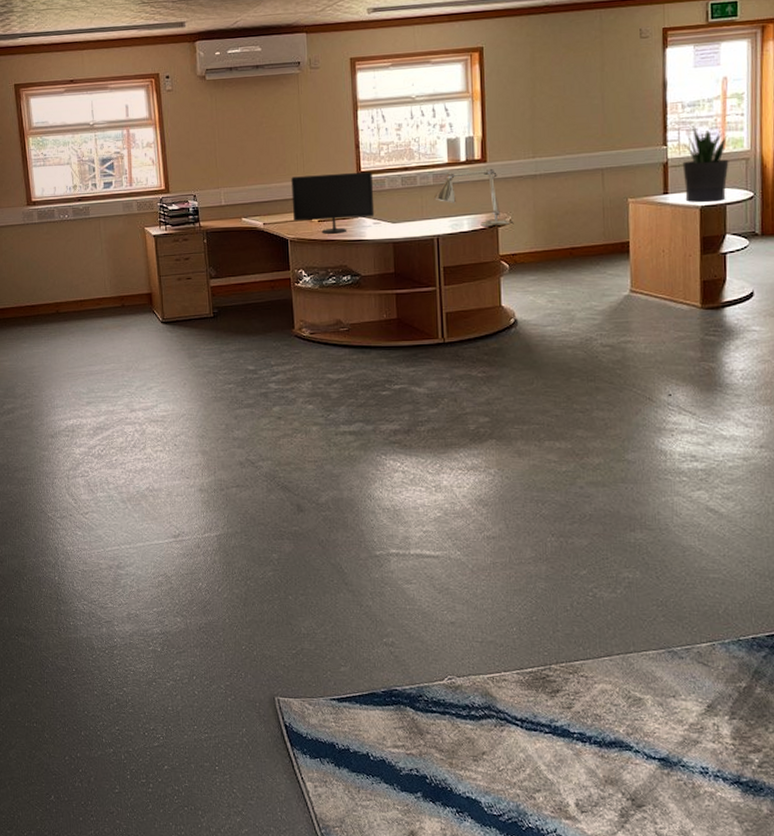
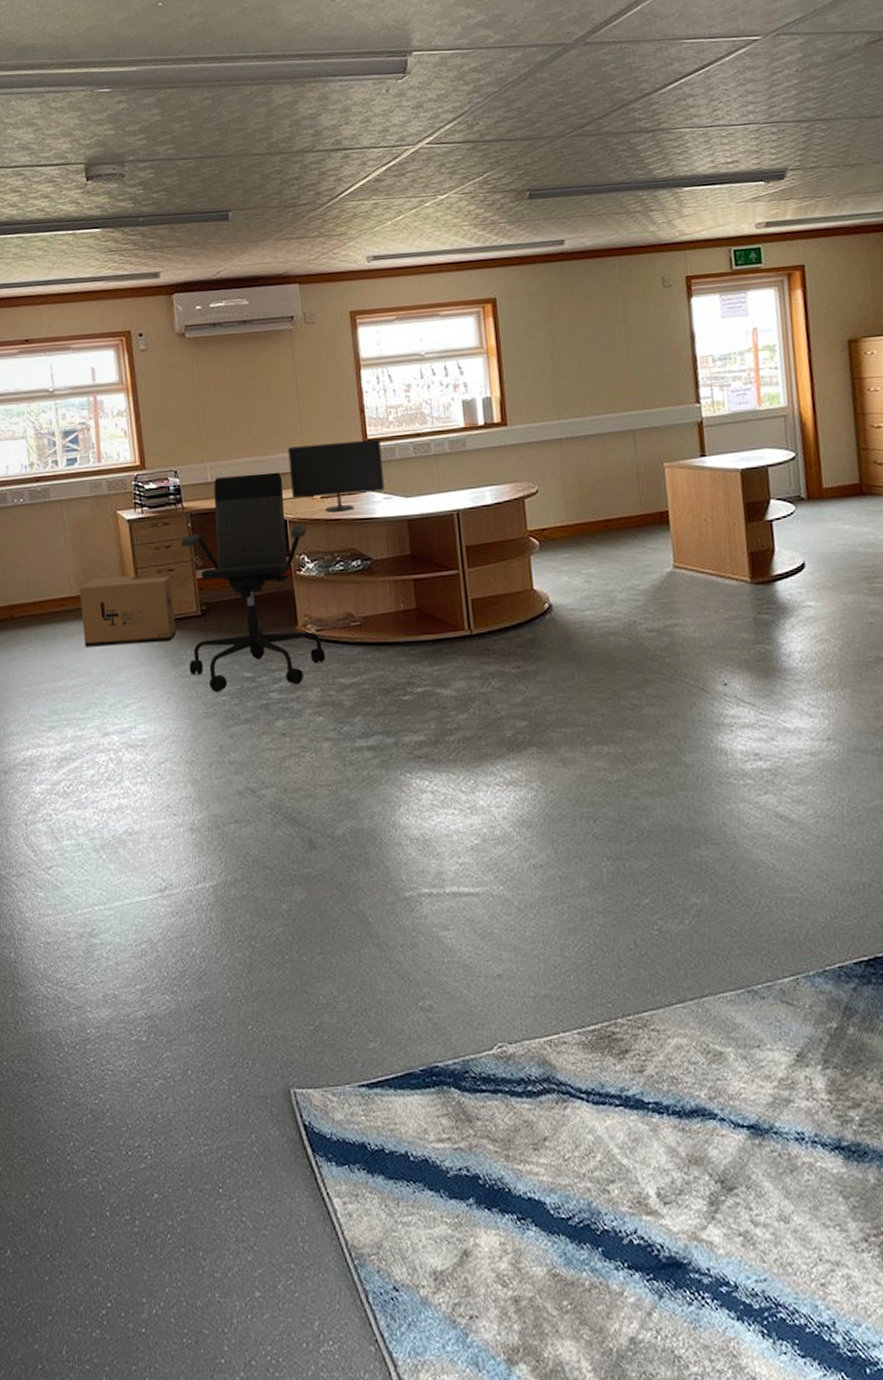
cardboard box: none [112,281,192,339] -> present [79,575,176,647]
office chair: none [198,198,317,381] -> present [181,472,325,692]
desk lamp: present [433,168,514,227] -> none [450,432,542,499]
planter: present [682,126,729,203] -> none [718,381,767,465]

